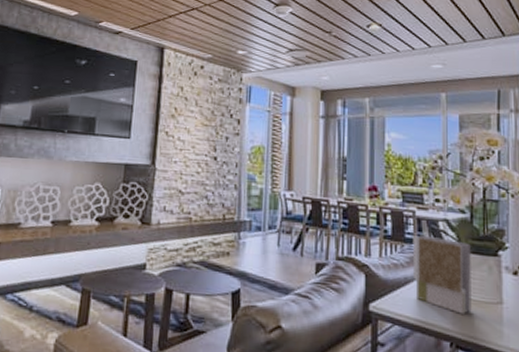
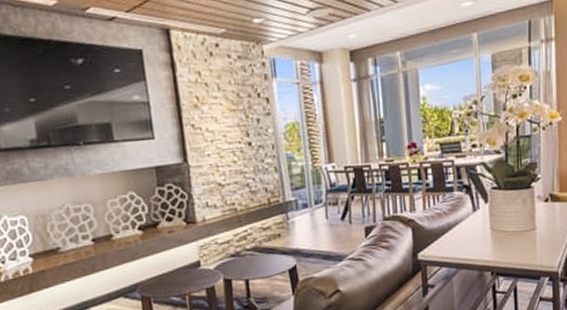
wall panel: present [412,235,472,314] -> none [453,181,509,246]

